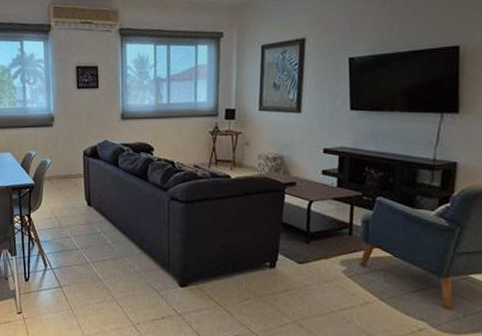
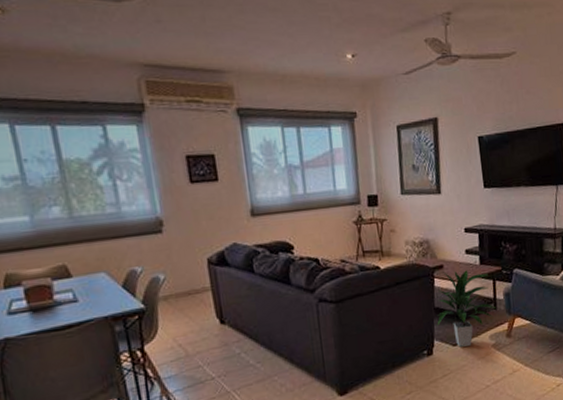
indoor plant: none [283,189,351,268] -> present [437,270,495,347]

